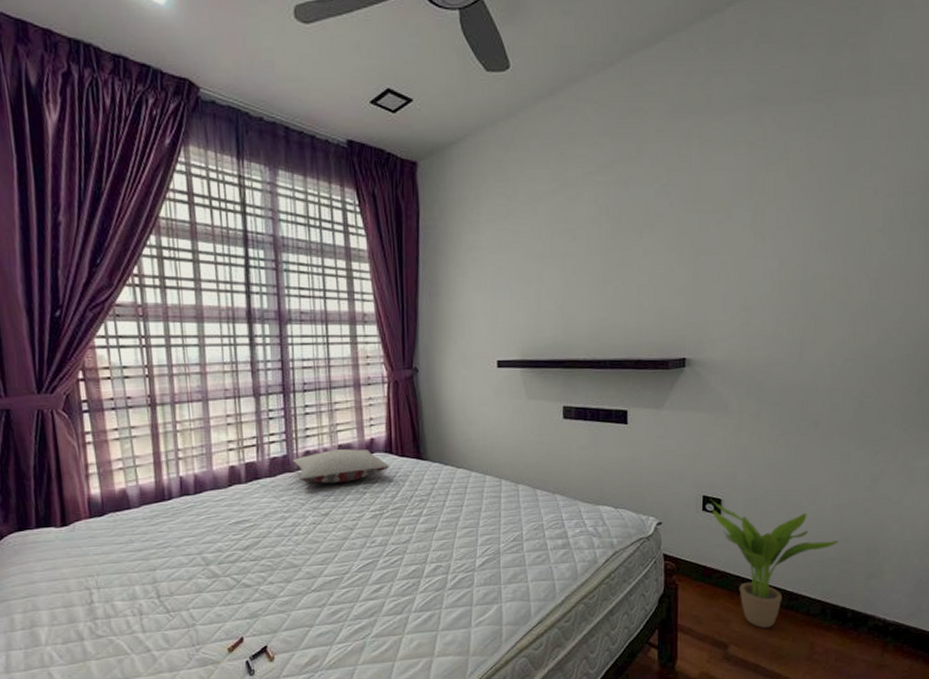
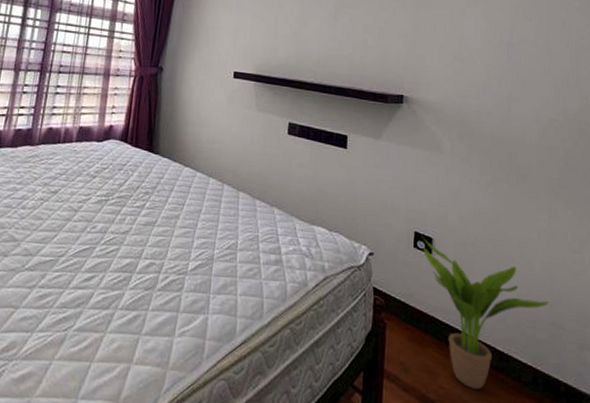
pillow: present [292,449,389,484] -> none [35,130,122,164]

